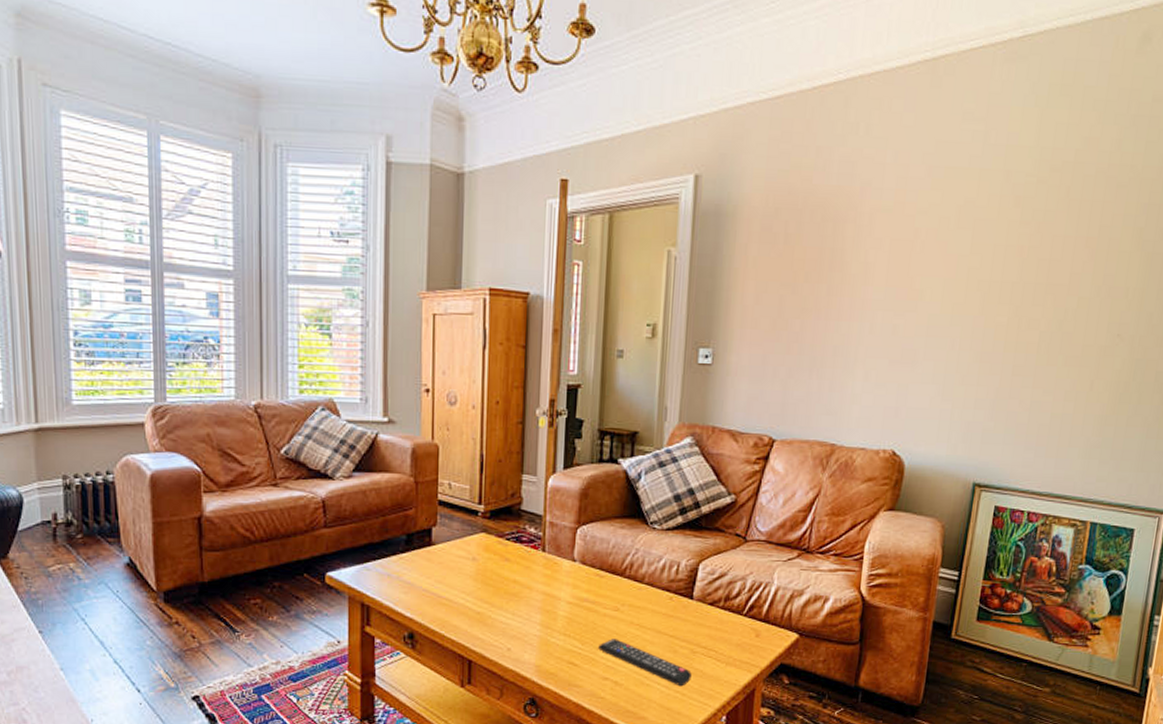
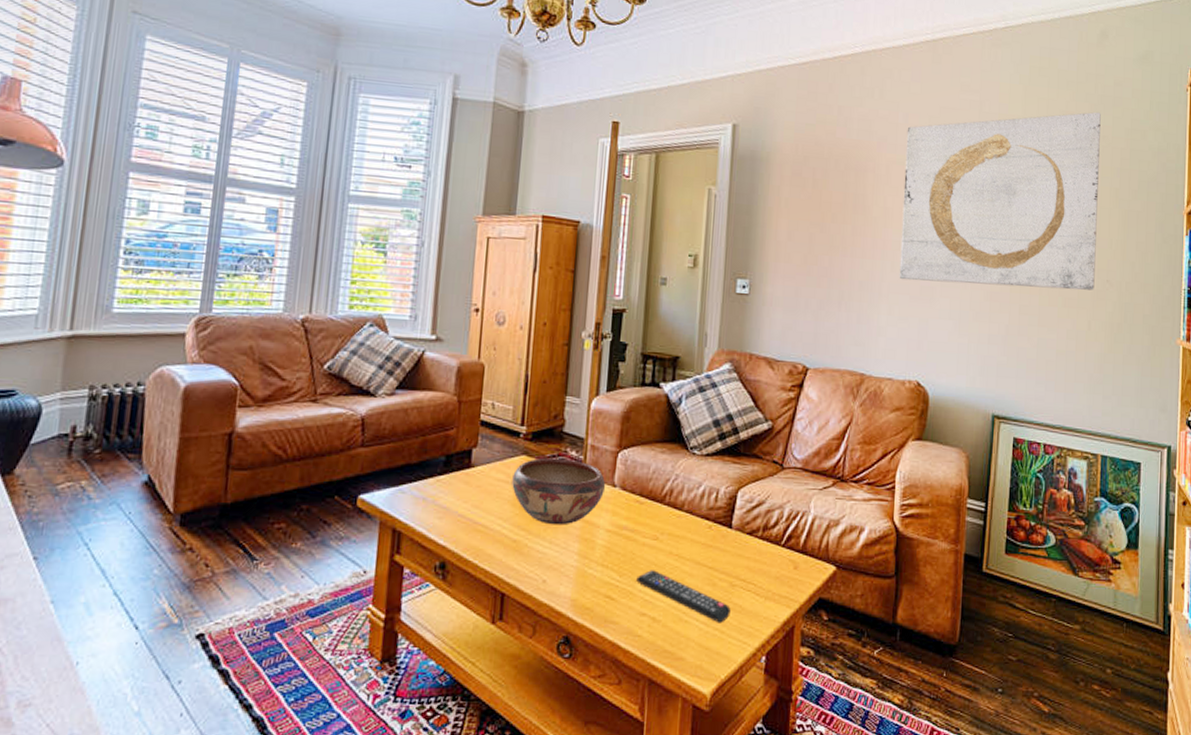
decorative bowl: none [473,535,566,598] -> present [512,457,606,525]
wall art: none [878,136,1132,347] -> present [899,112,1101,290]

